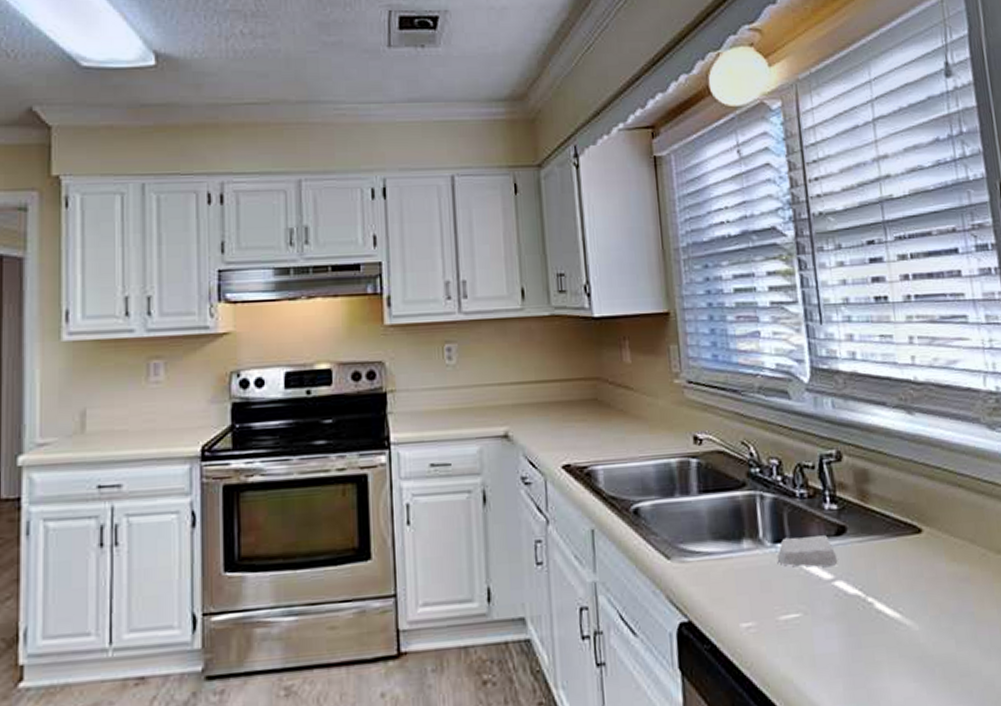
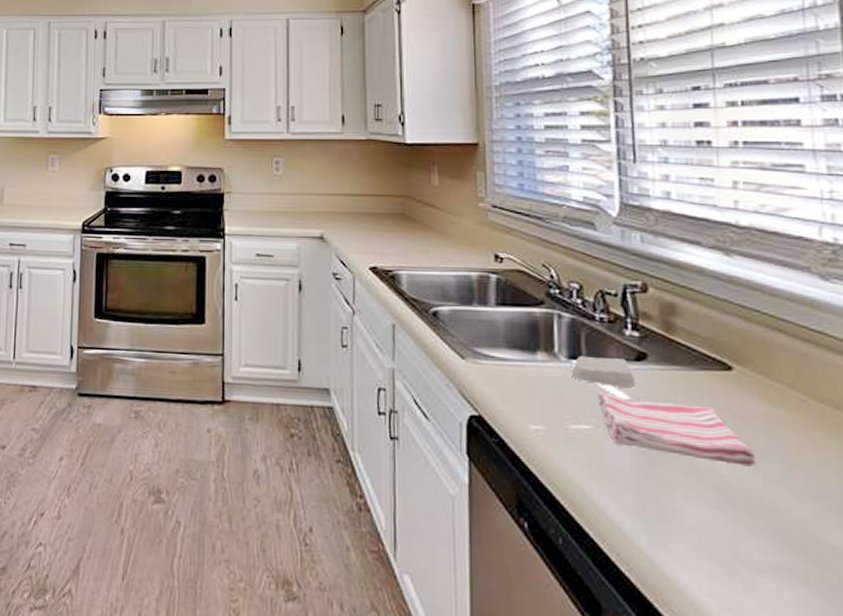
dish towel: none [803,574,949,632] -> present [597,393,756,467]

